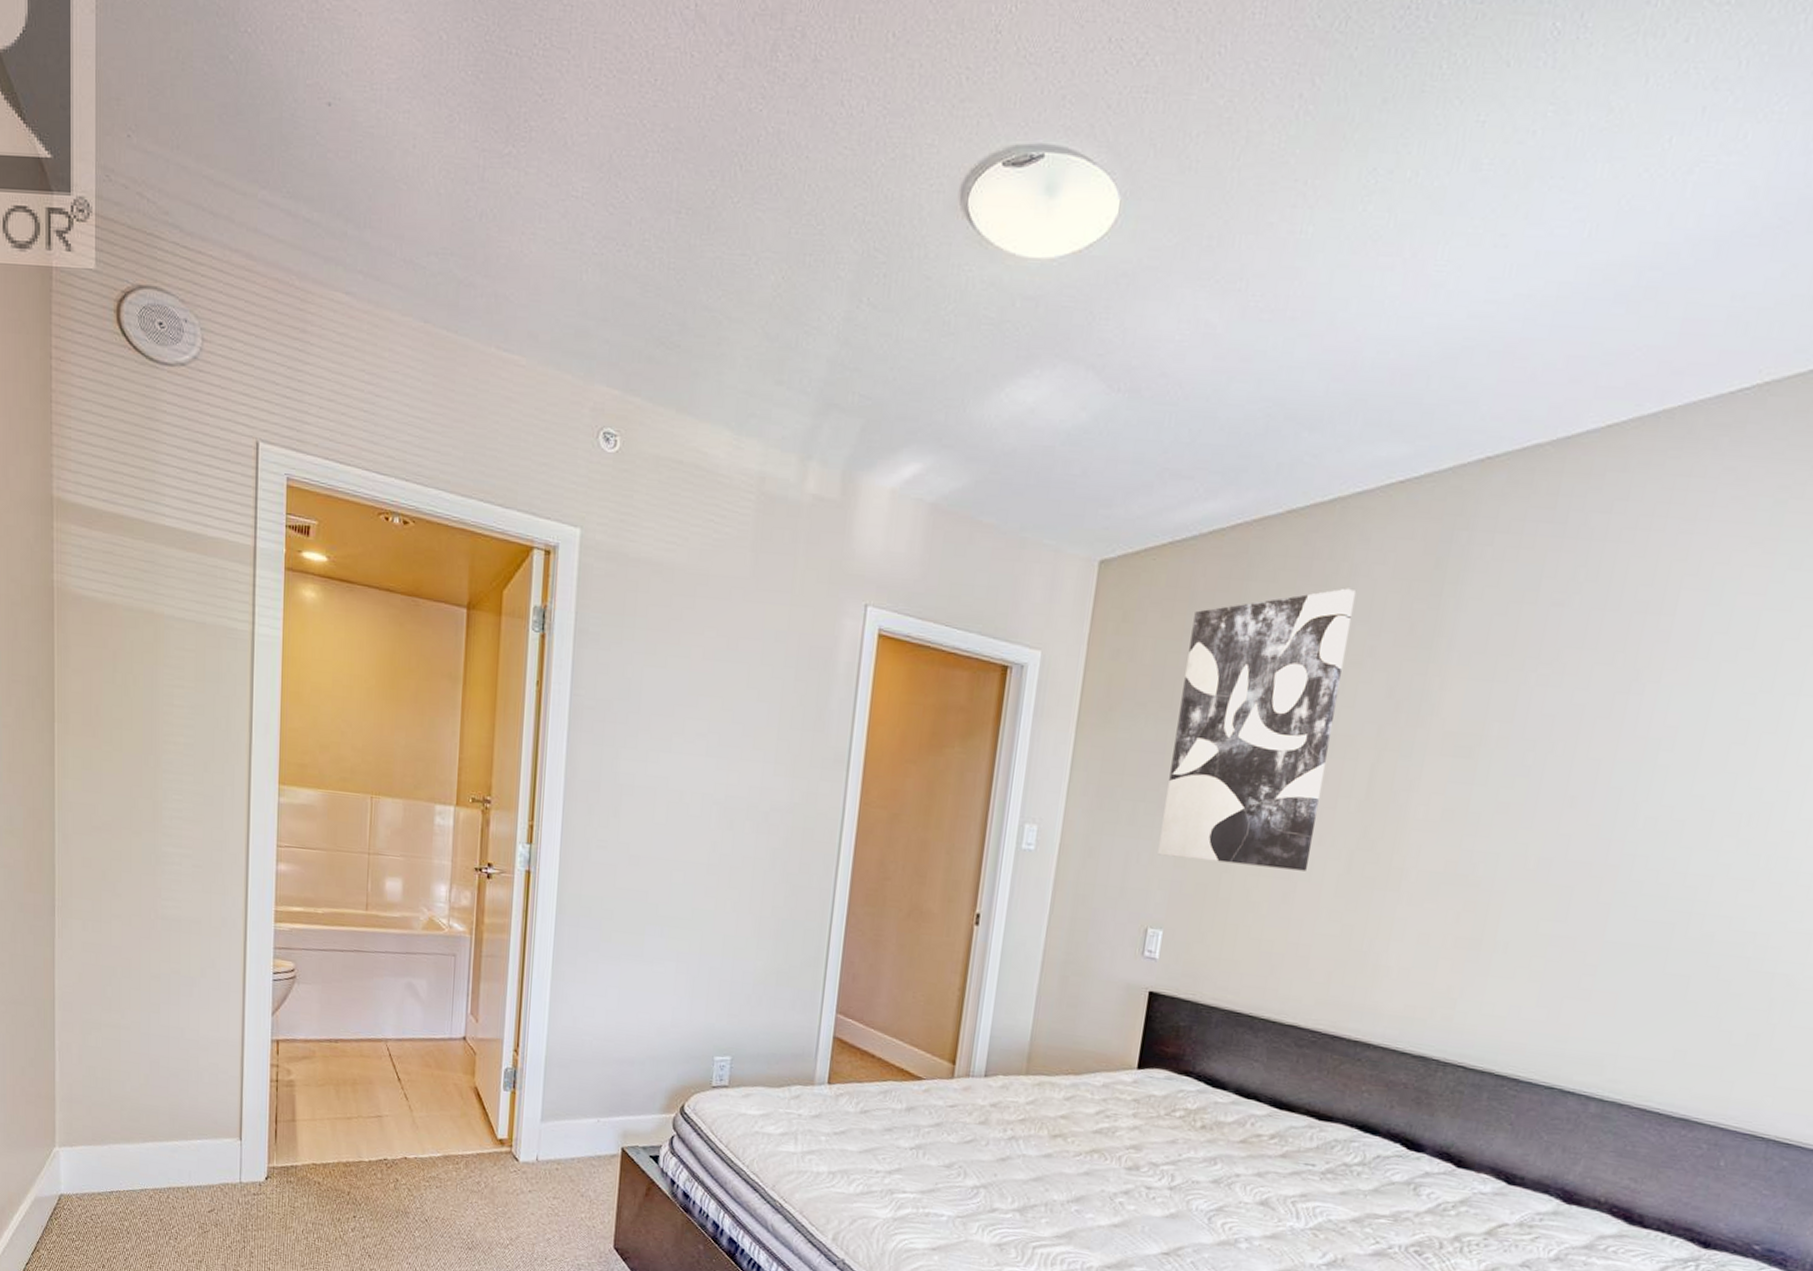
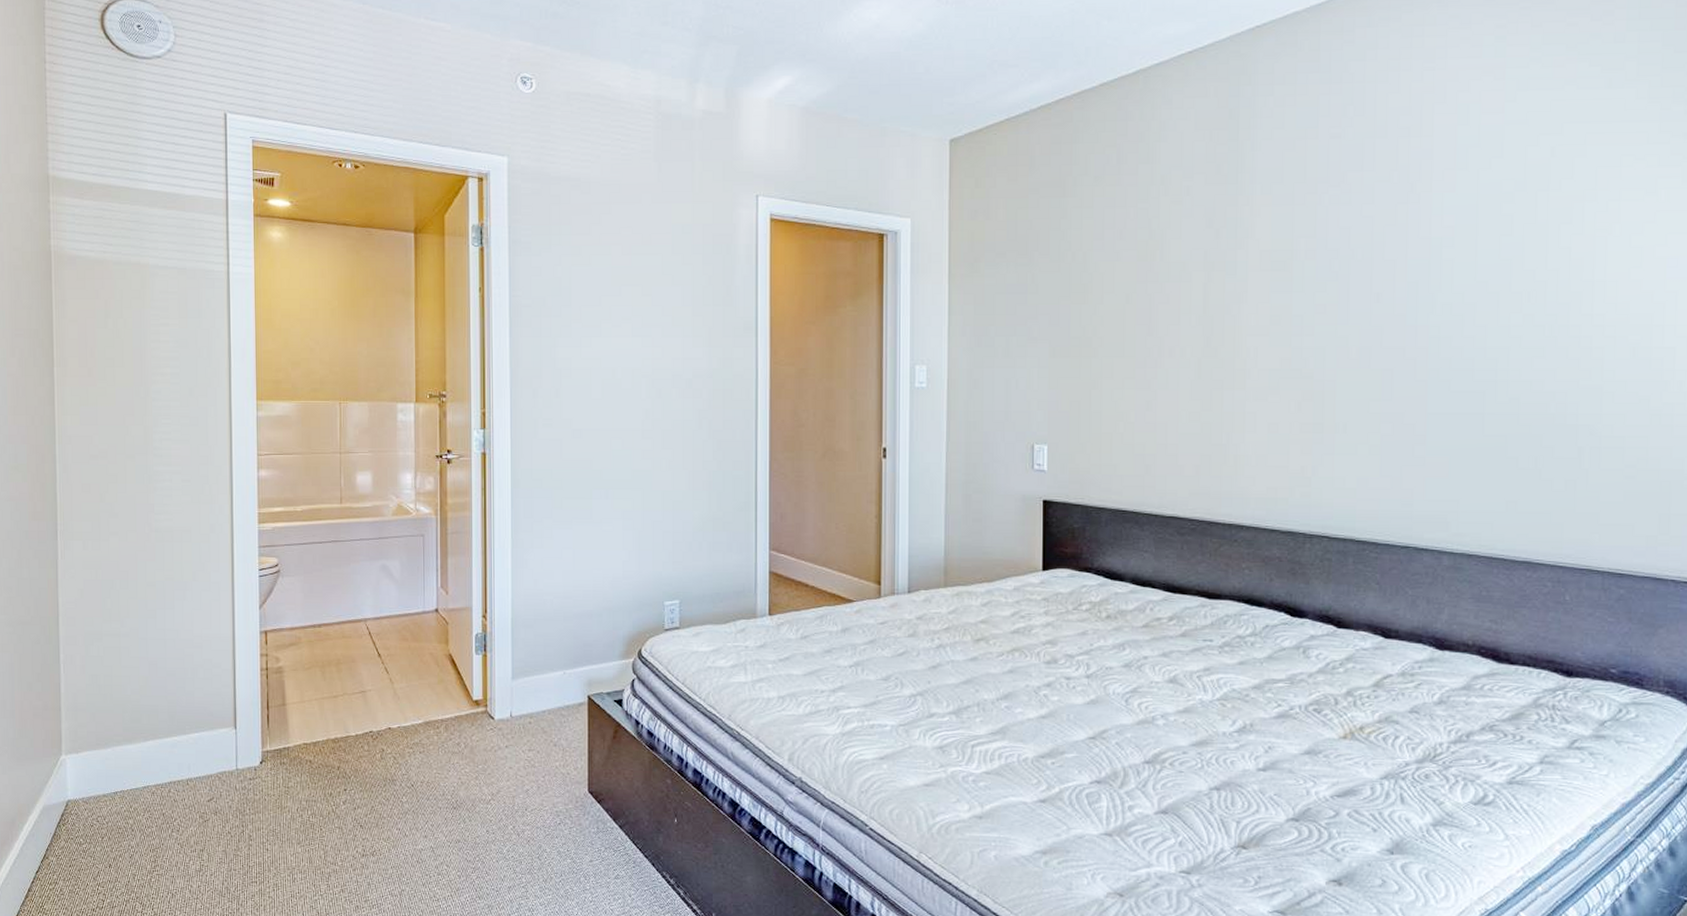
wall art: present [1158,588,1356,871] -> none [1033,141,1168,381]

